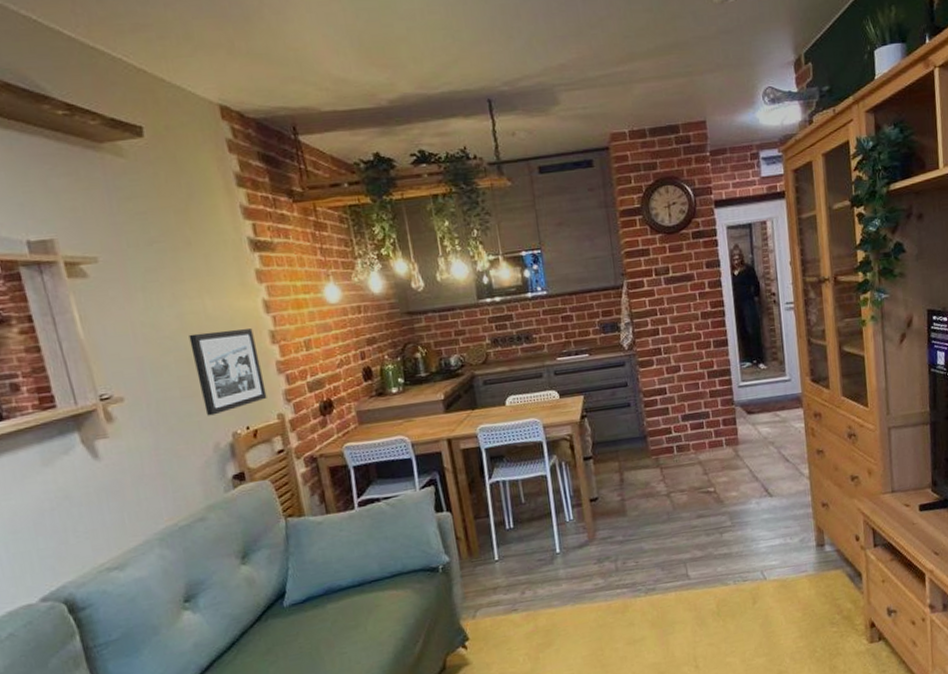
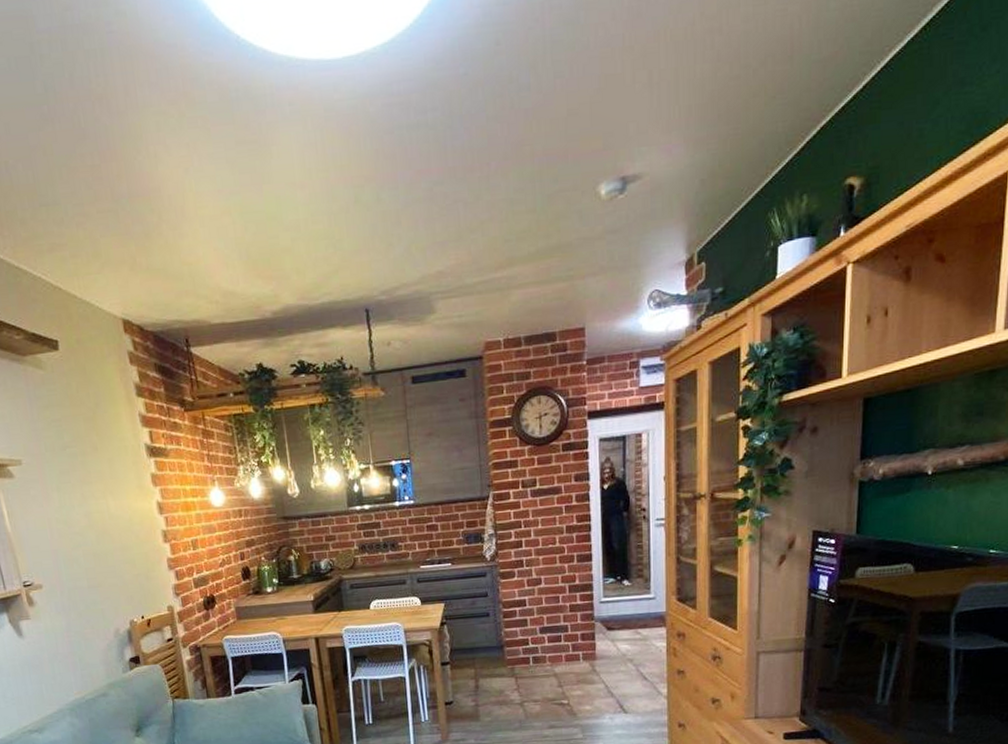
picture frame: present [189,329,267,416] -> none [95,528,159,605]

